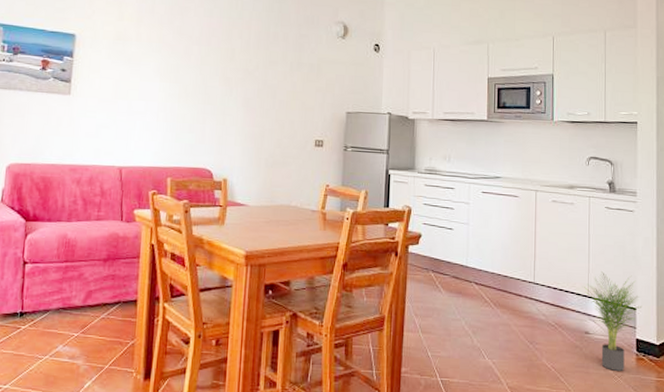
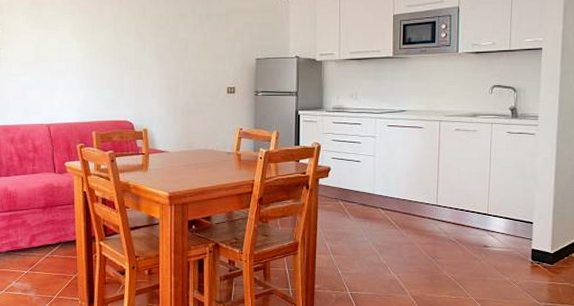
potted plant: present [584,271,642,372] -> none [484,191,539,279]

